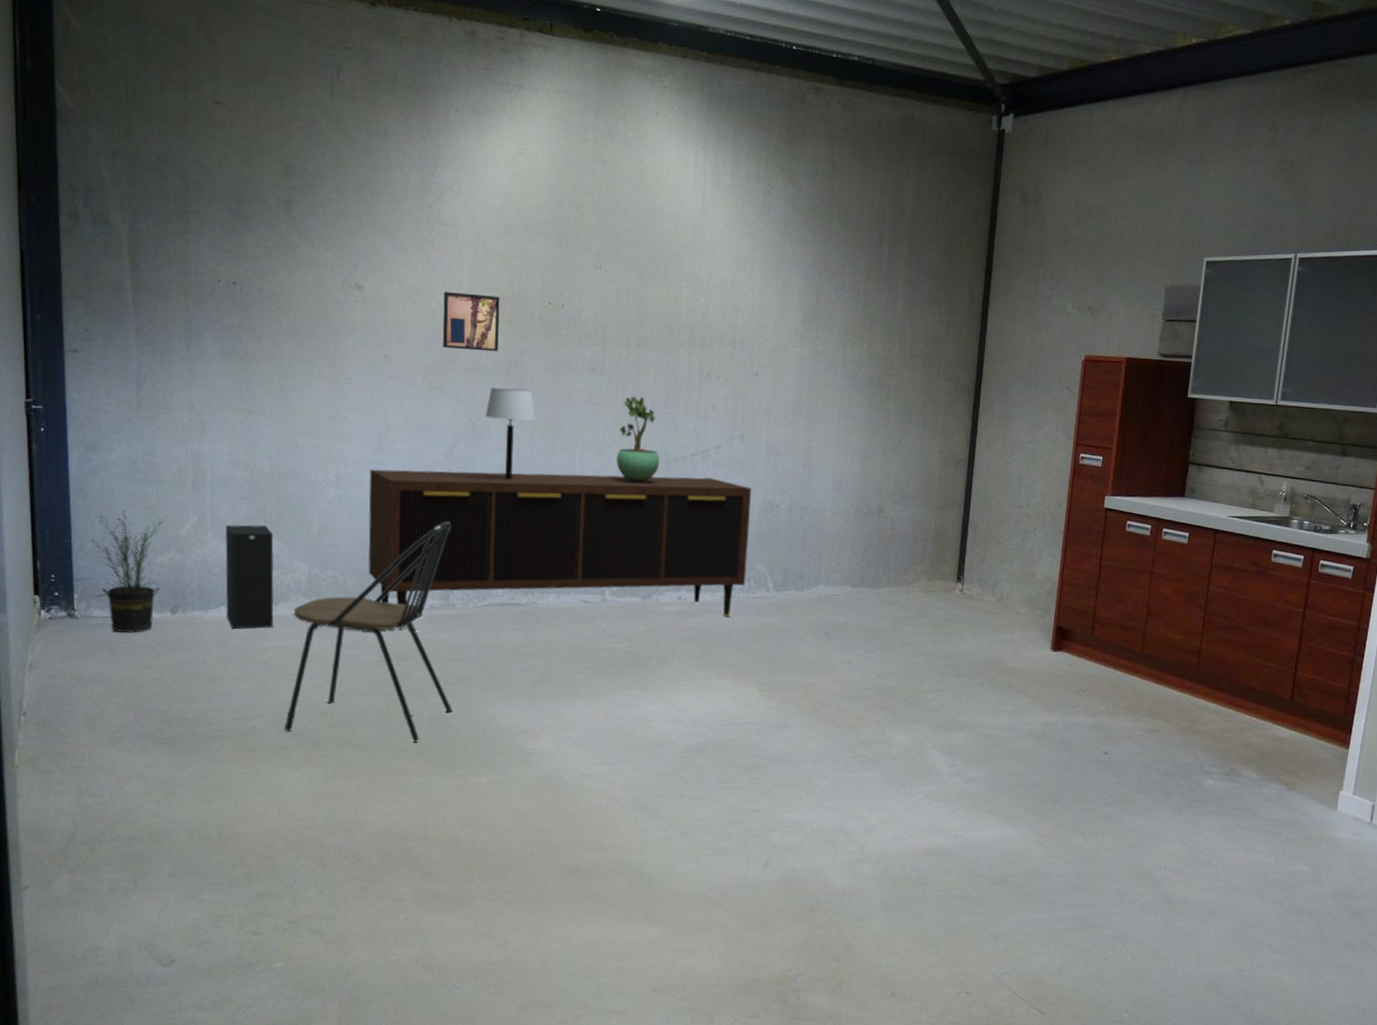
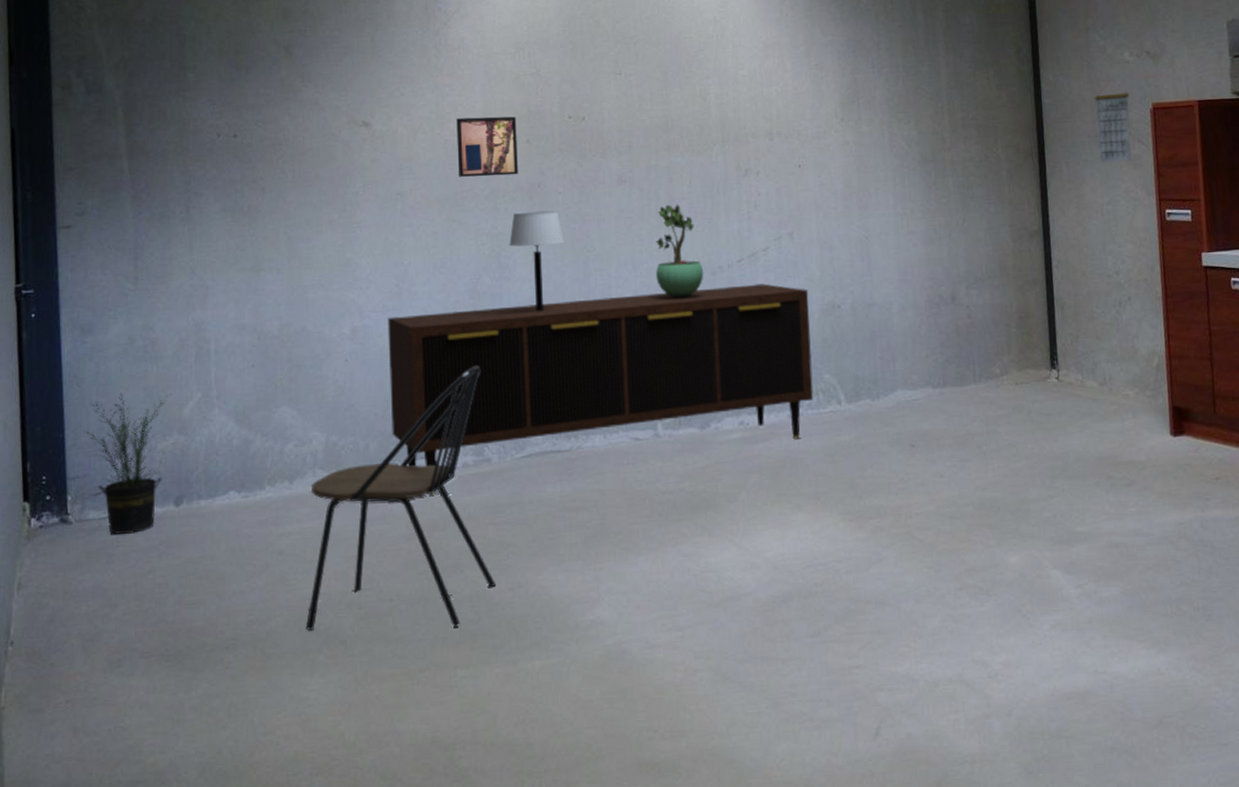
speaker: present [225,524,274,630] -> none [233,393,289,517]
calendar: none [1028,328,1065,407] -> present [1094,79,1132,163]

